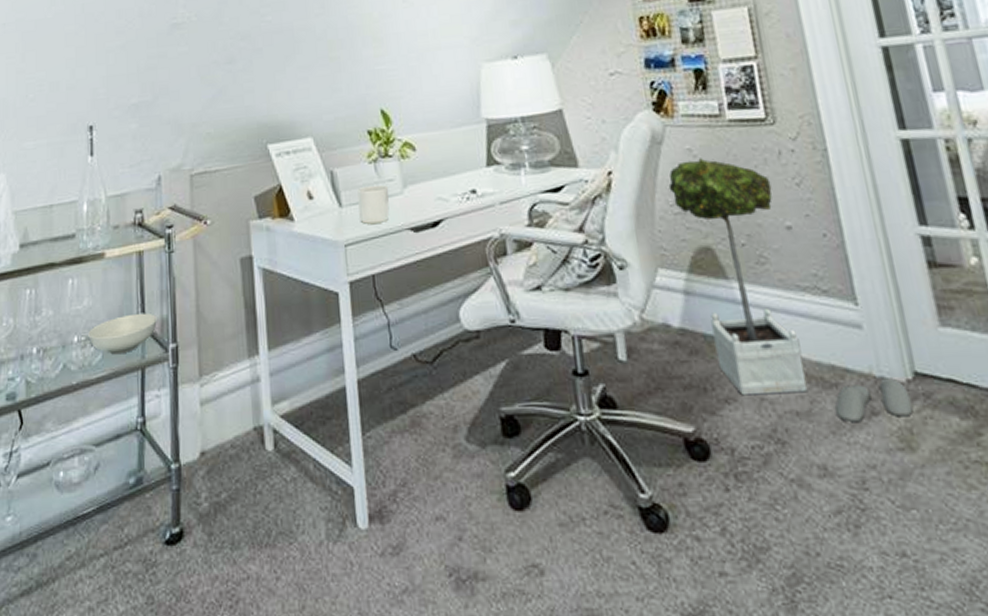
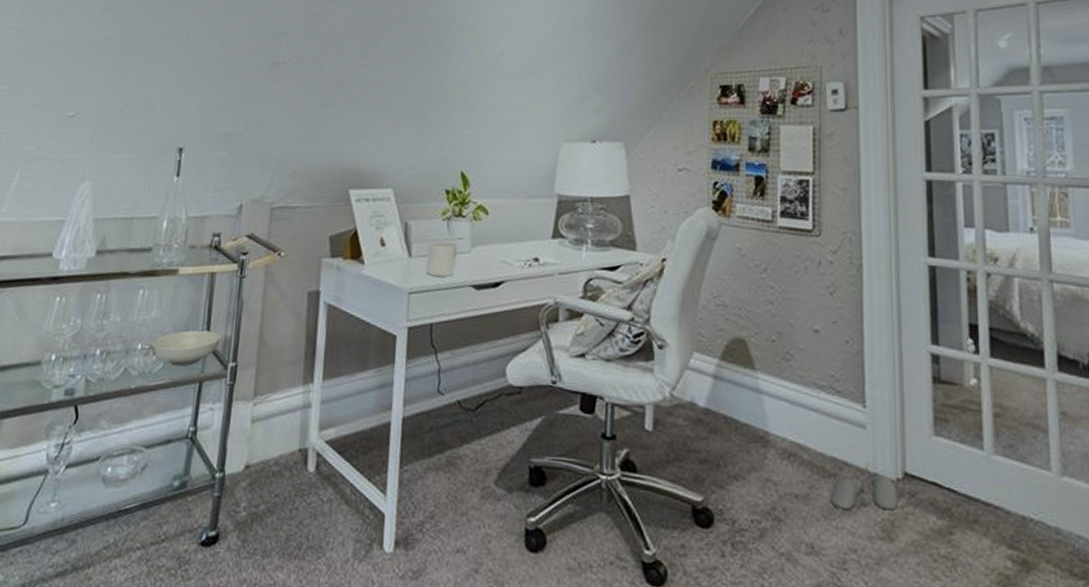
potted tree: present [668,158,808,396] -> none [715,258,809,478]

